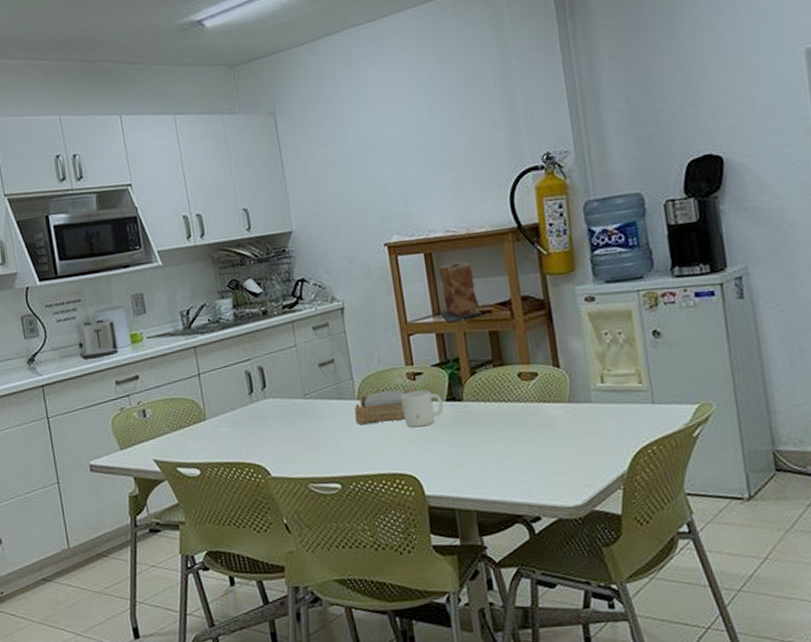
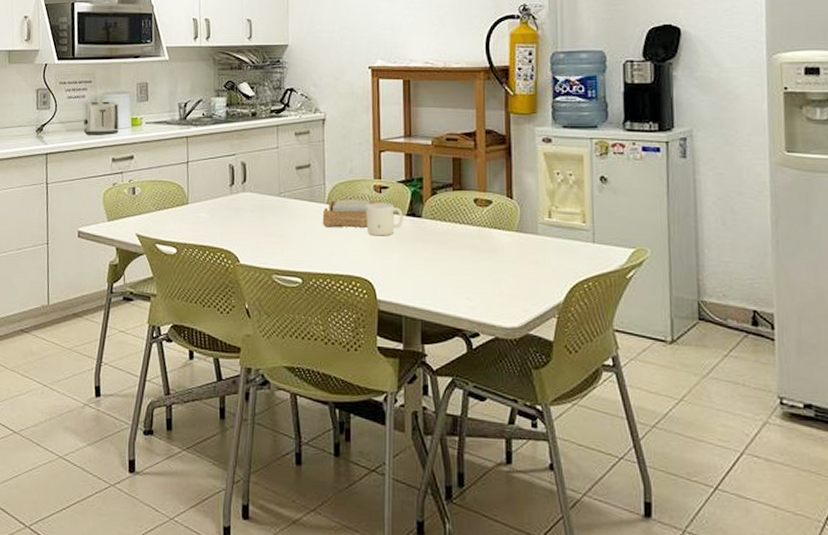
paper bag: present [438,261,486,324] -> none [411,91,452,146]

